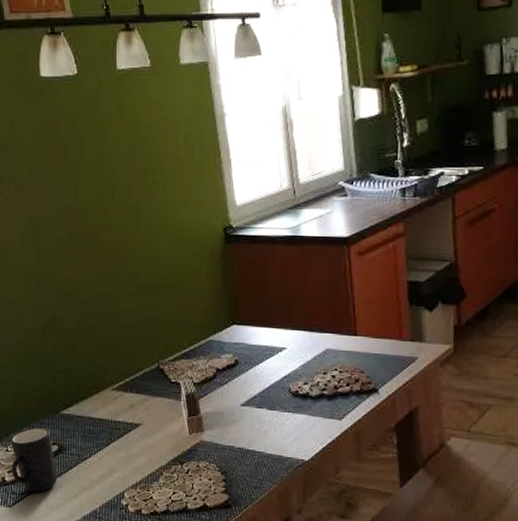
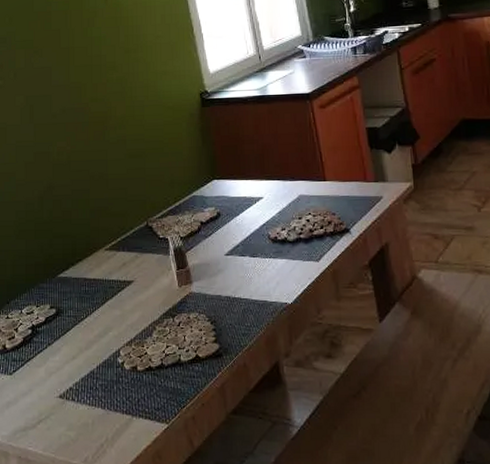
mug: present [10,427,56,492] -> none [10,292,55,358]

